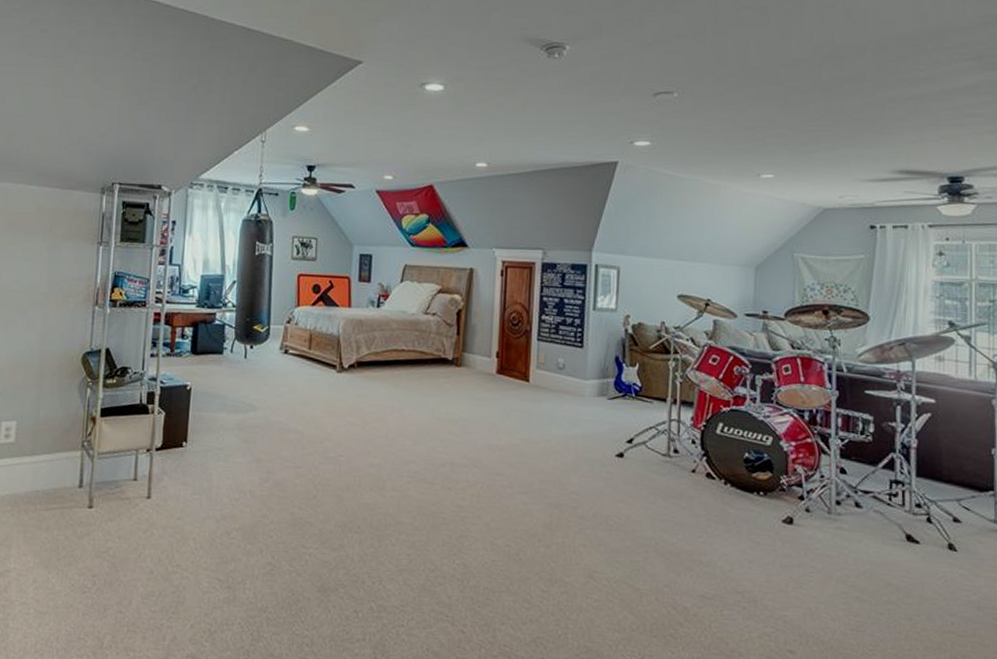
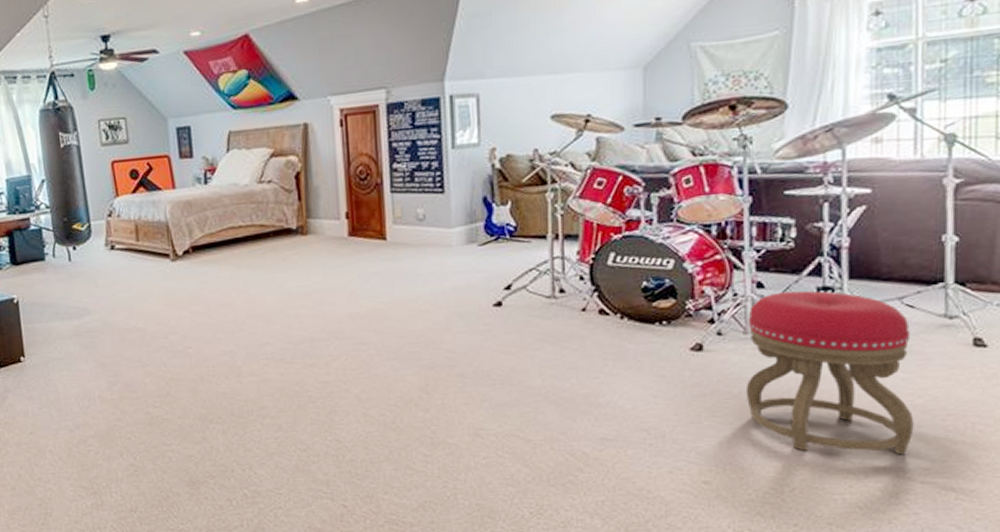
stool: none [828,479,970,647] -> present [745,290,914,455]

